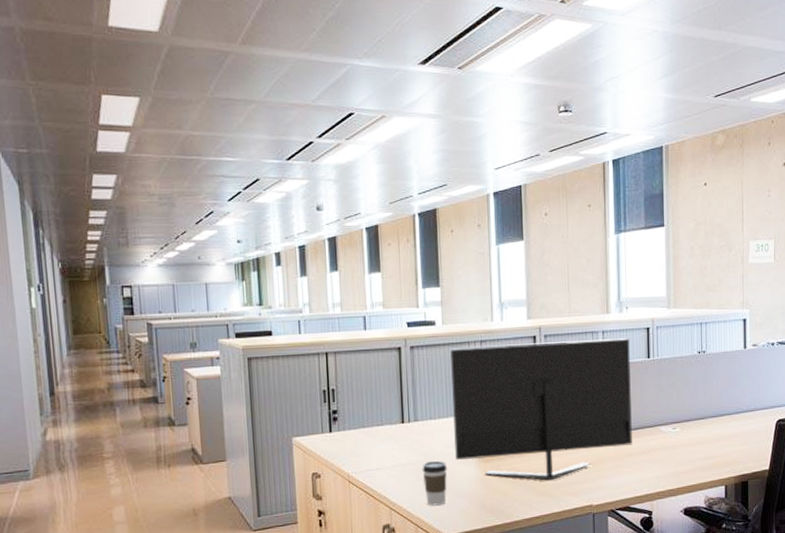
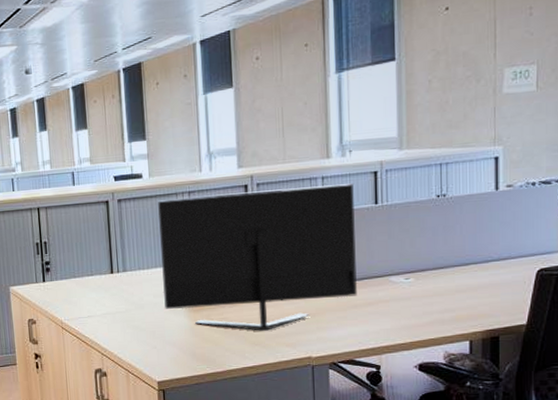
coffee cup: present [422,461,448,506] -> none [131,310,157,353]

